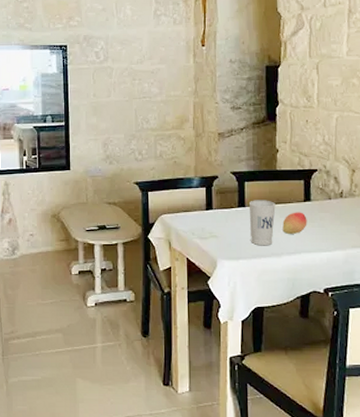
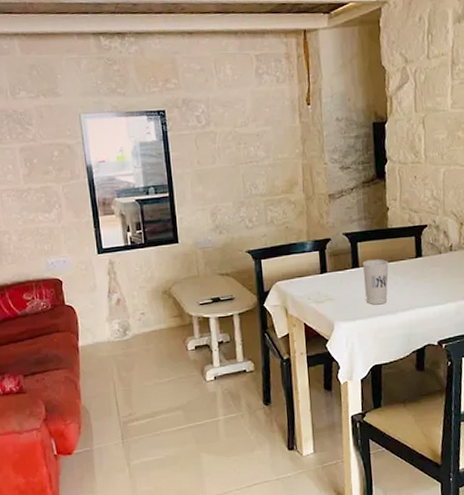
fruit: present [282,212,307,234] -> none [396,268,420,291]

